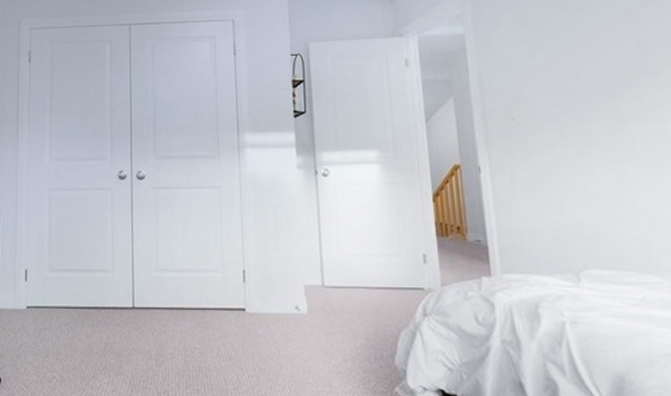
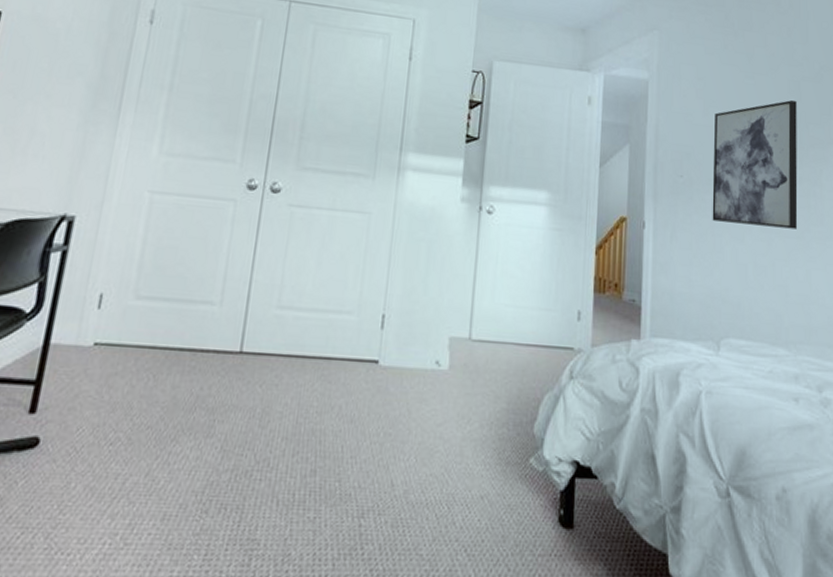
wall art: none [541,28,654,158] -> present [712,100,798,229]

